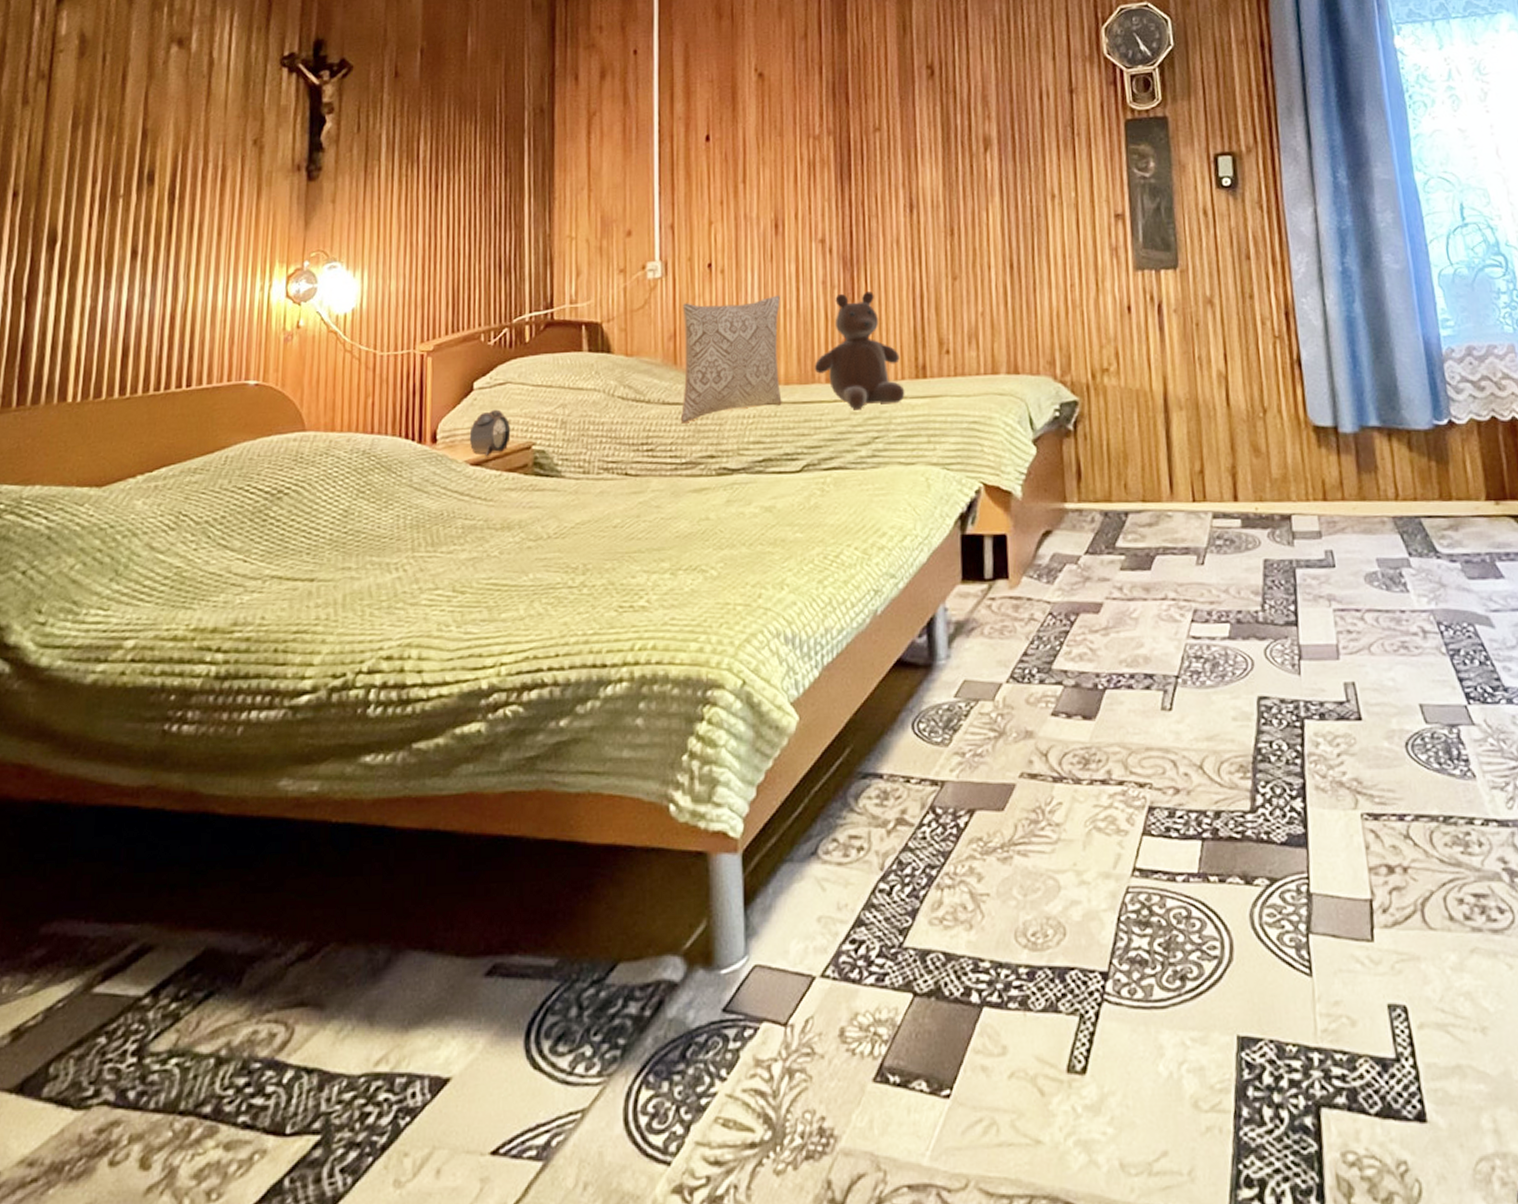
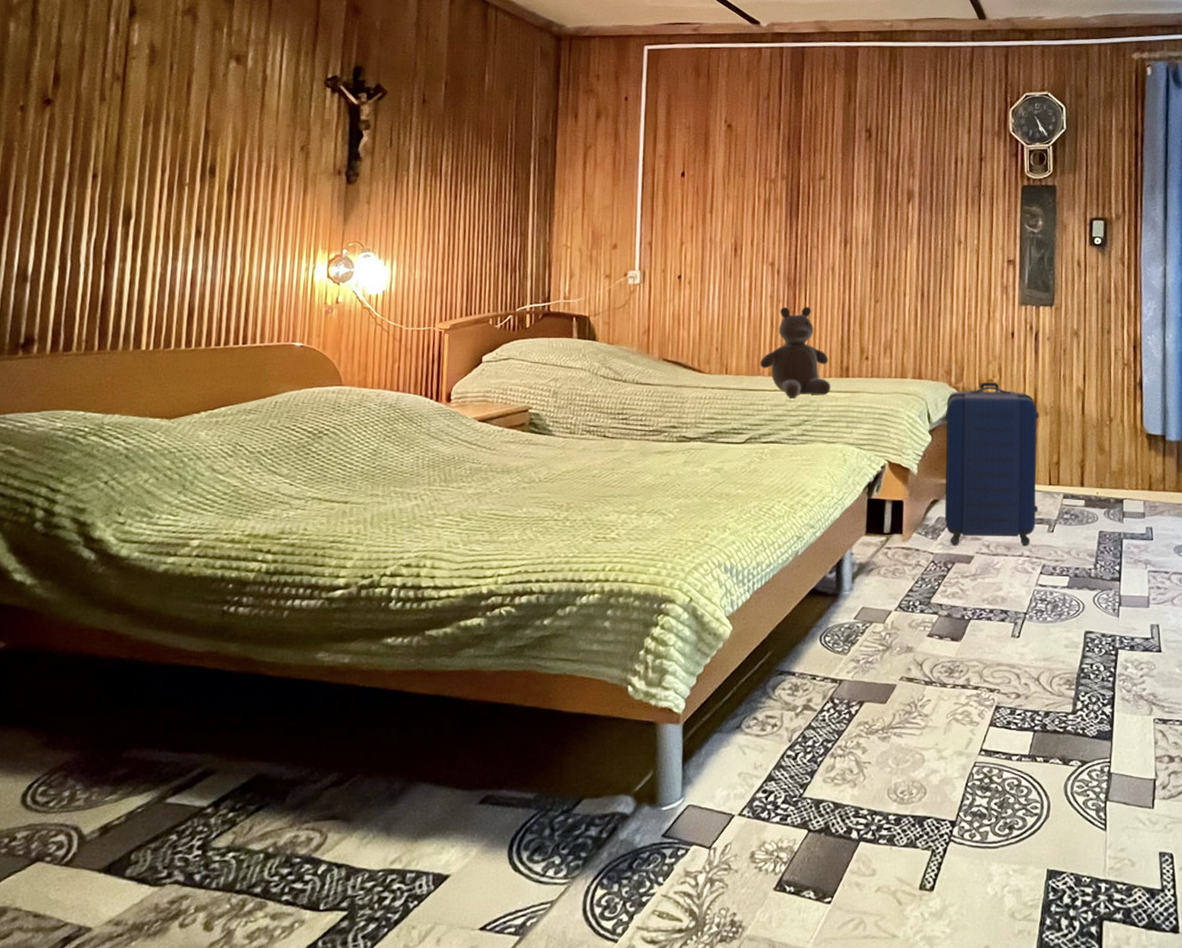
alarm clock: present [469,409,511,457] -> none [477,379,512,416]
pillow: present [680,295,782,424] -> none [650,304,735,400]
suitcase: none [1052,371,1182,591] -> present [944,382,1039,547]

